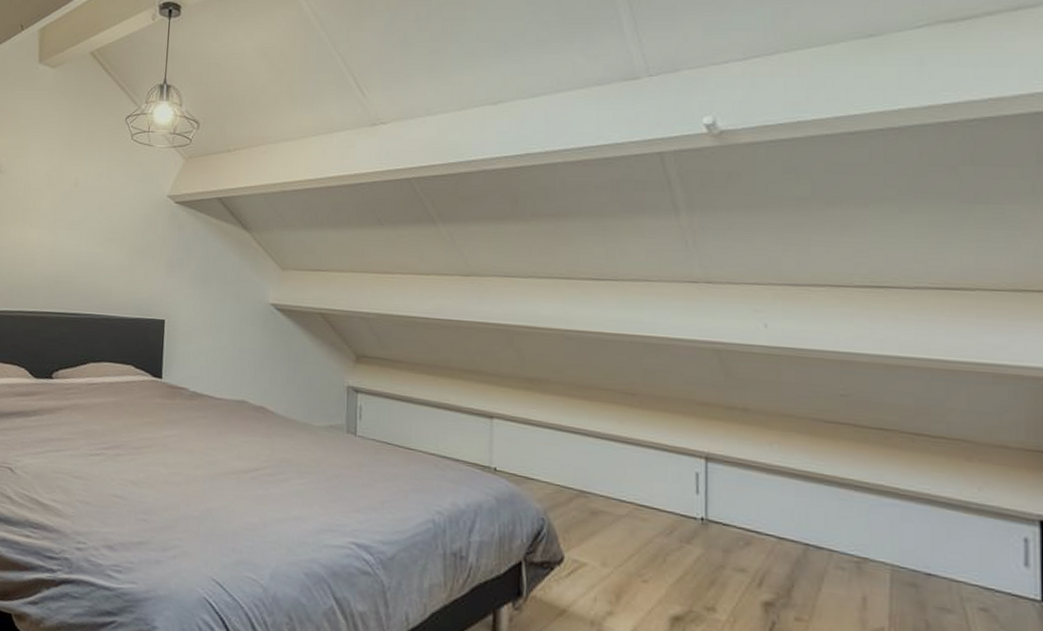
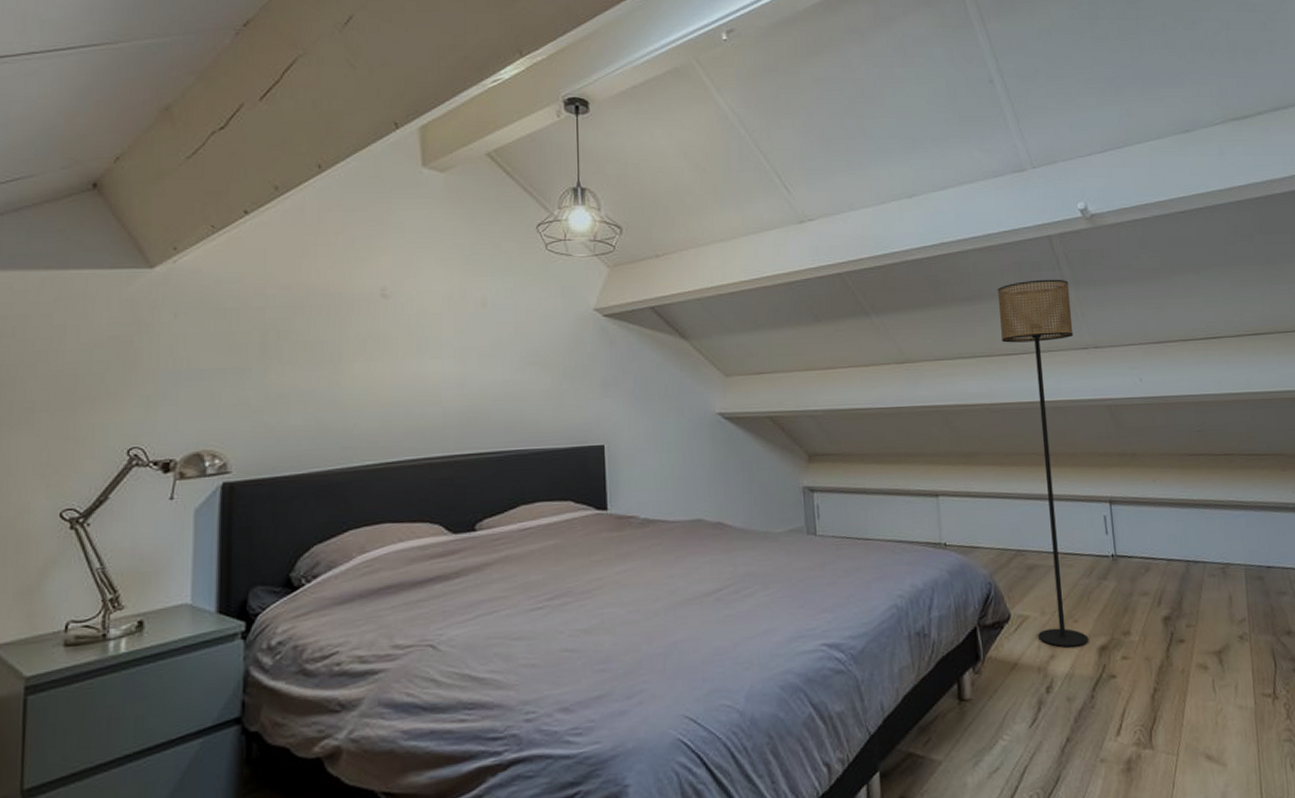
floor lamp: none [586,200,681,610] -> present [997,279,1089,648]

